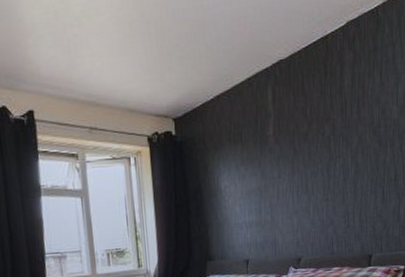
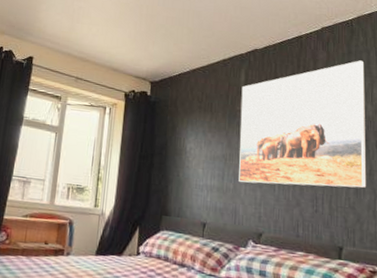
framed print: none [270,56,392,213] -> present [239,60,367,188]

